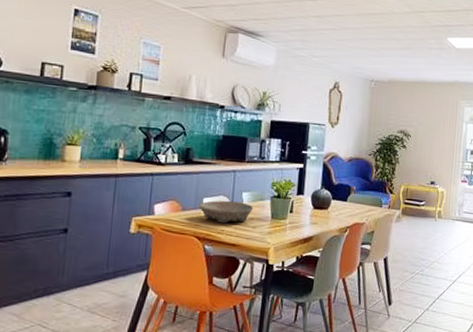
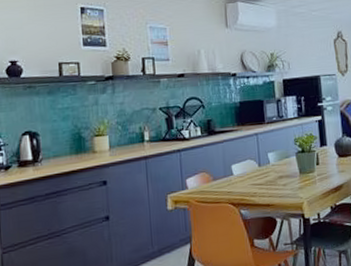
bowl: present [198,200,253,224] -> none [227,163,280,187]

